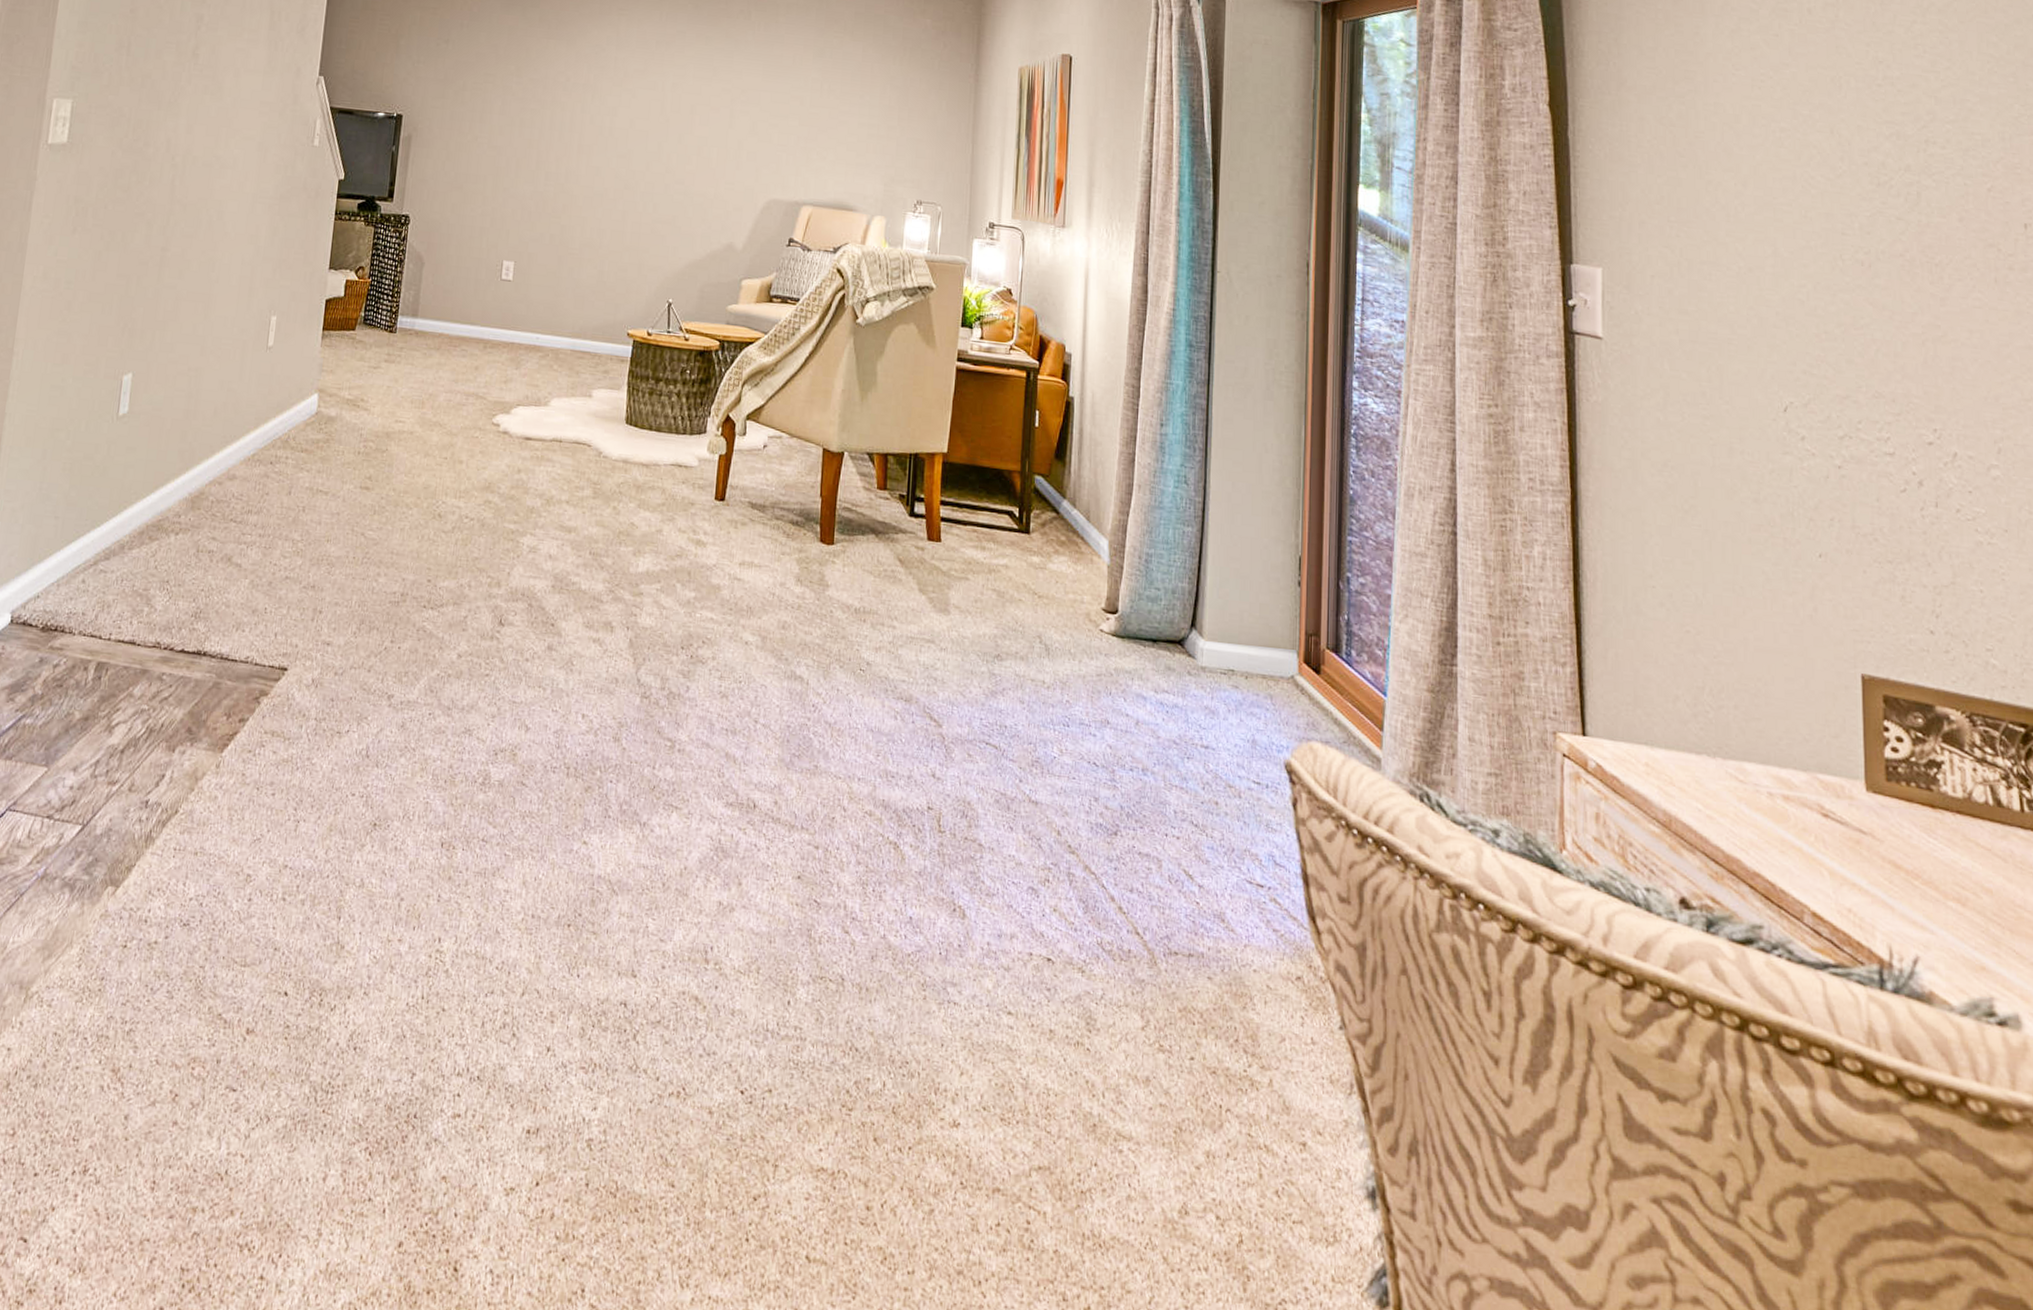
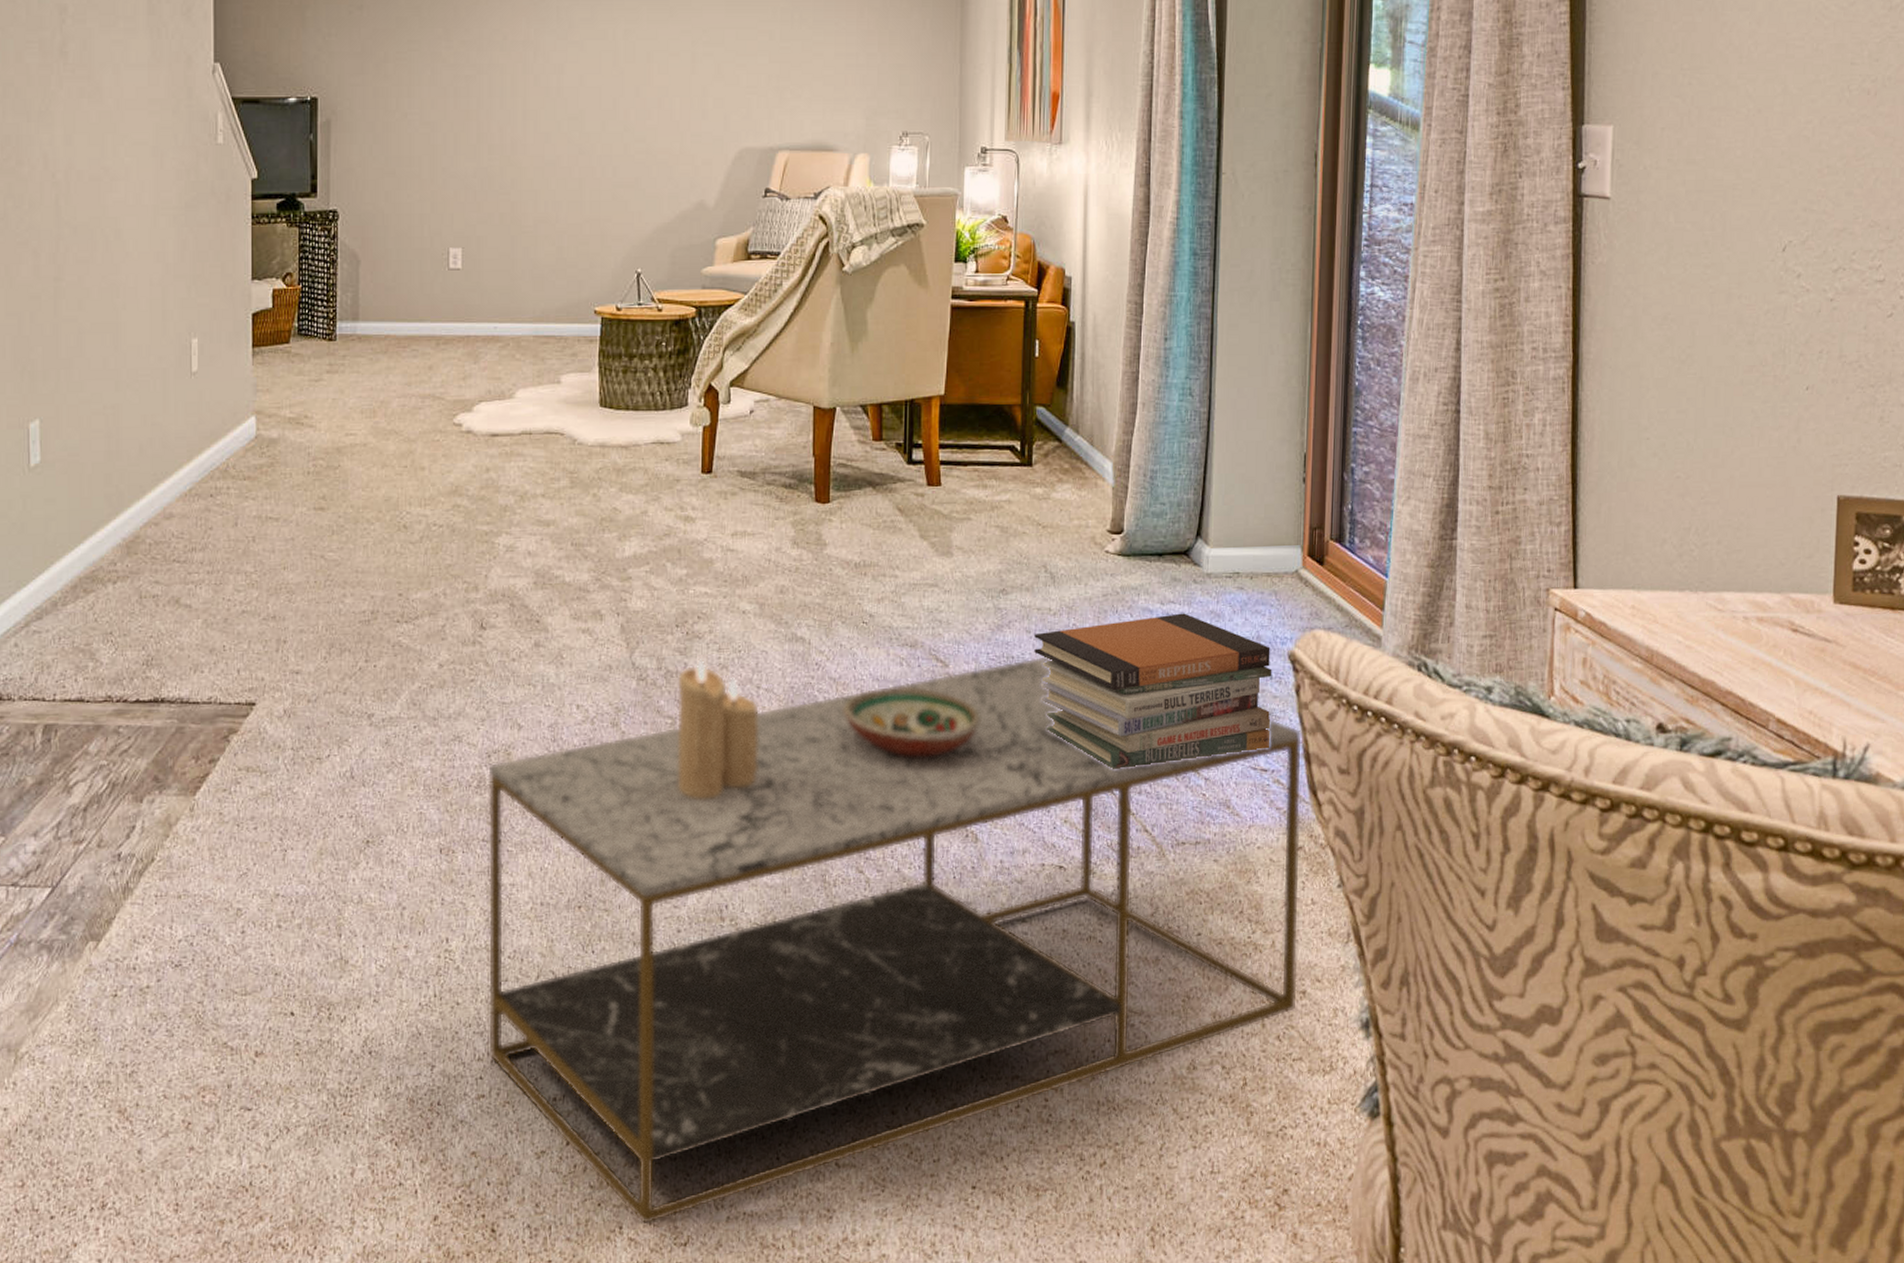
coffee table: none [469,730,1300,1292] -> present [488,657,1302,1225]
candle: none [673,684,756,831] -> present [676,659,760,799]
decorative bowl: none [837,738,972,819] -> present [843,686,981,757]
book stack: none [1027,704,1268,863] -> present [1034,613,1272,769]

